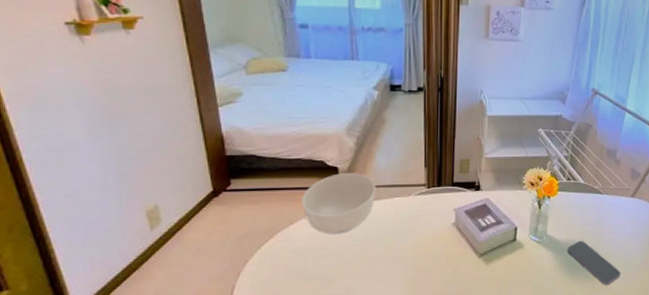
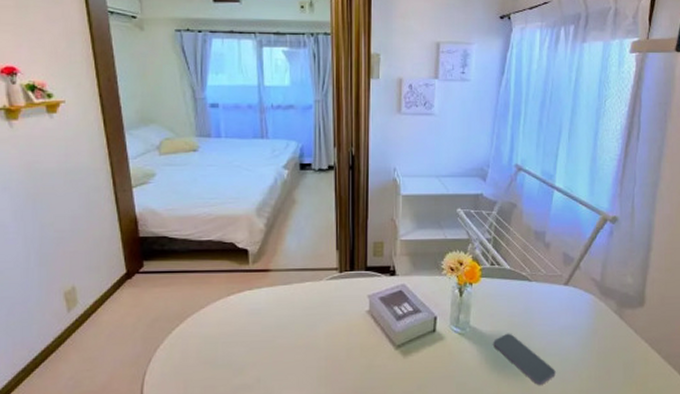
bowl: present [302,173,376,234] -> none [212,255,287,320]

